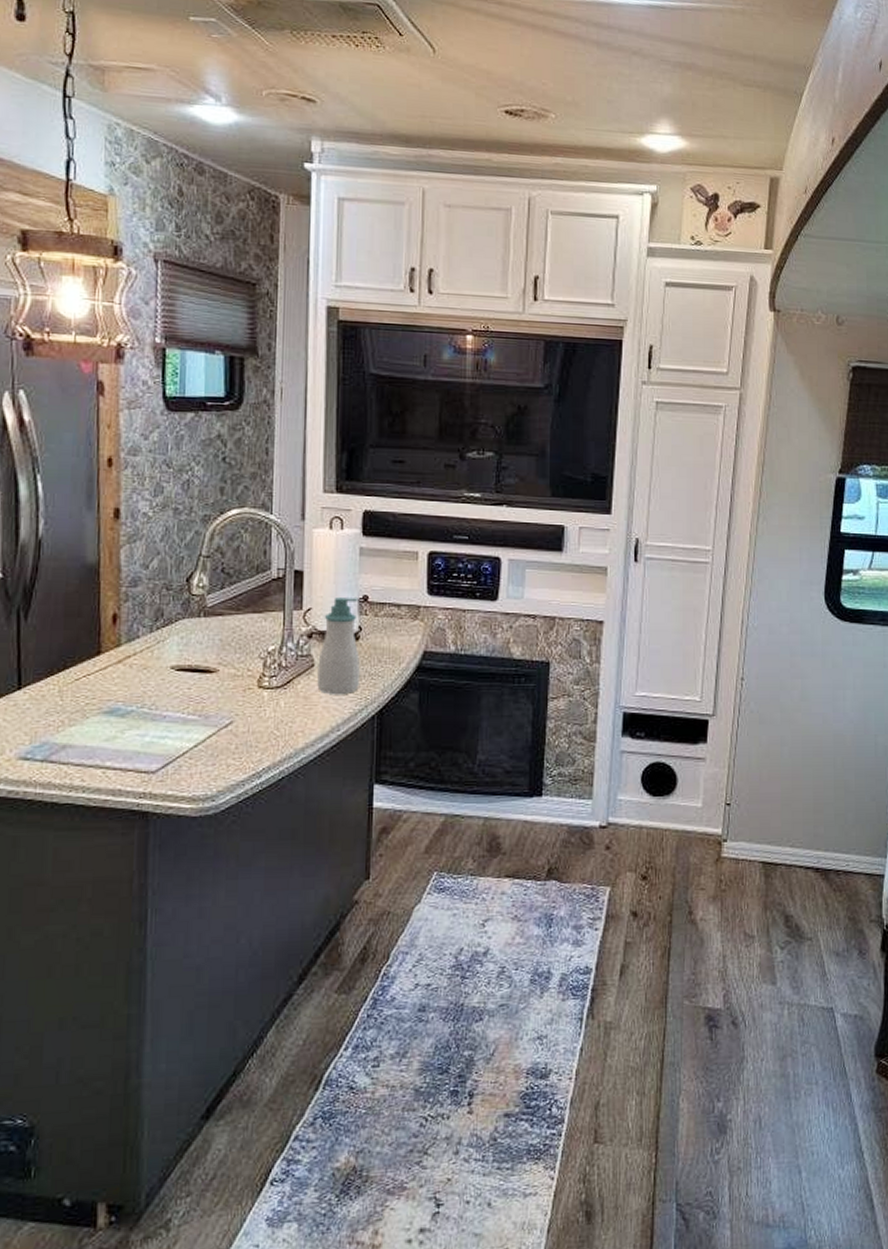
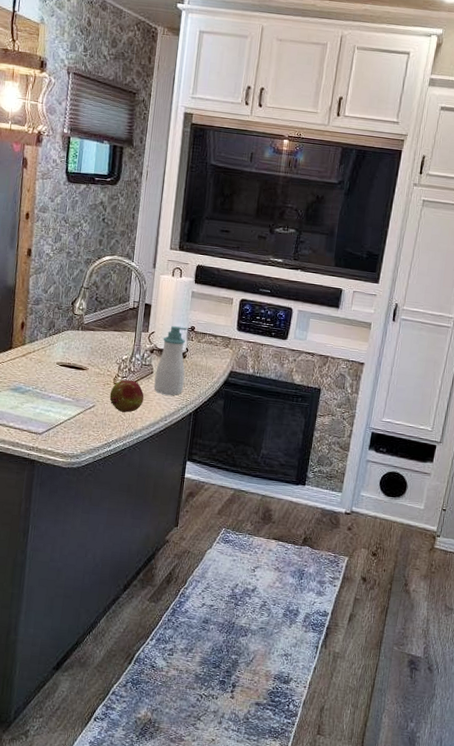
fruit: none [253,679,304,726] -> present [109,379,144,413]

